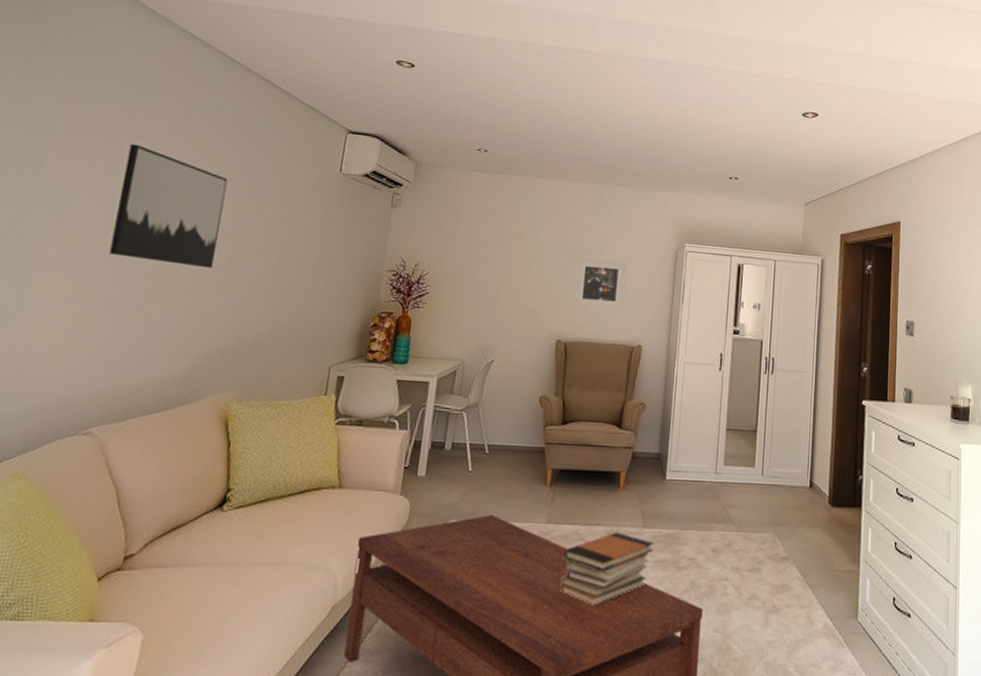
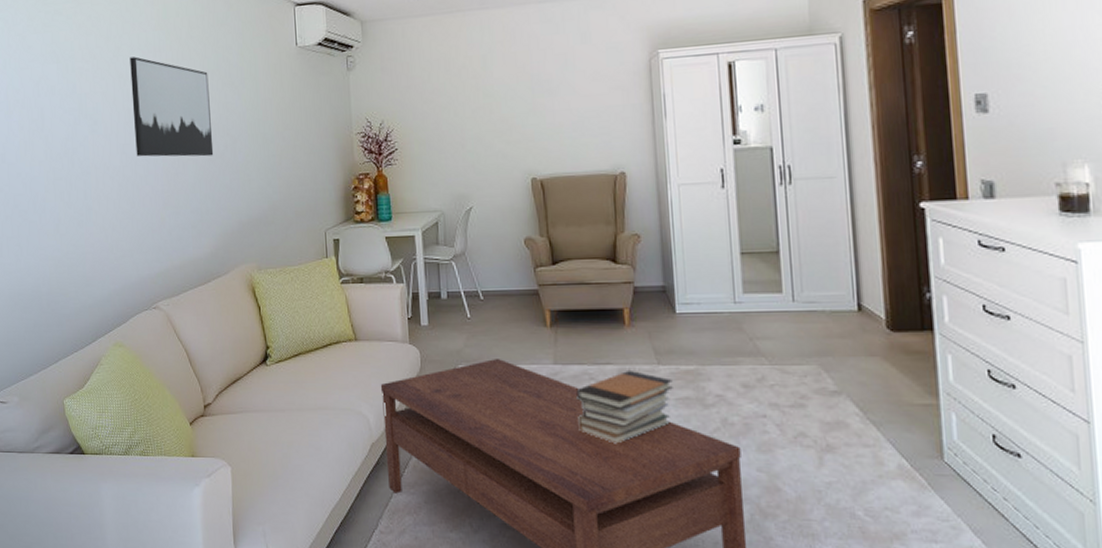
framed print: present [573,257,628,311] -> none [539,83,598,141]

